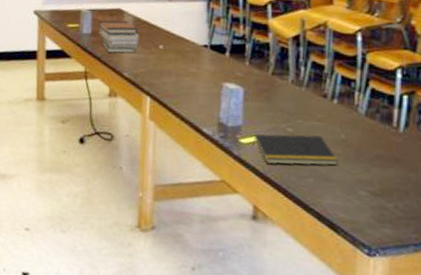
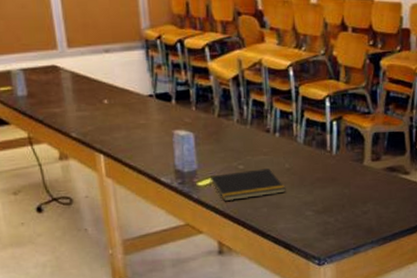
book stack: present [98,20,139,54] -> none [33,78,81,114]

